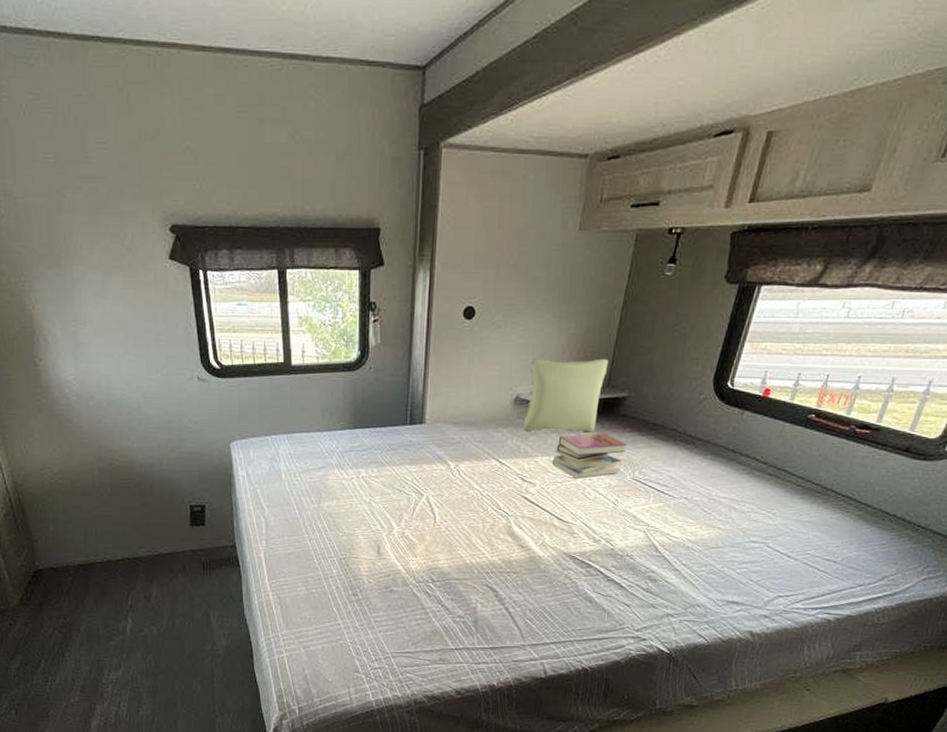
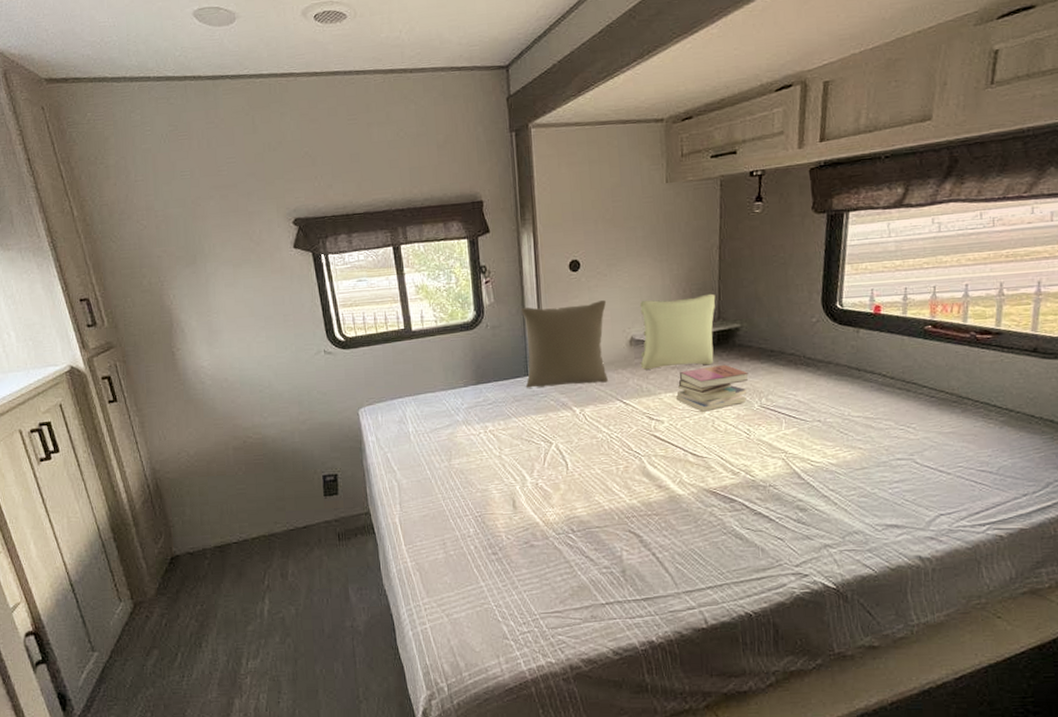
pillow: none [403,353,497,440] -> present [521,300,608,388]

